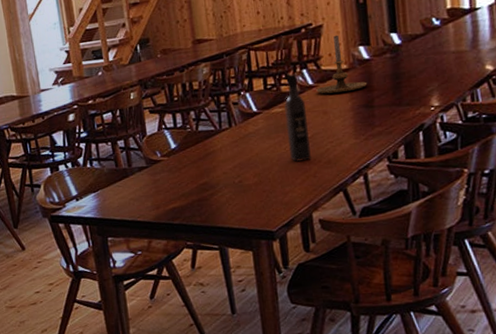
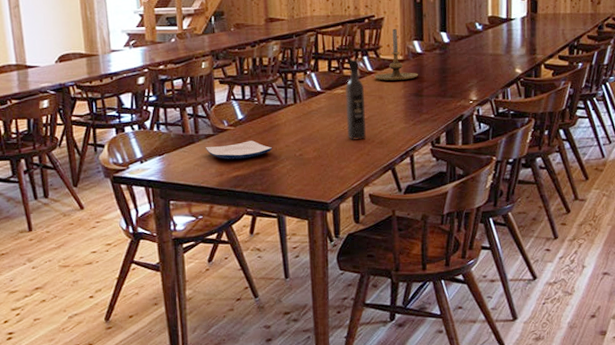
plate: none [140,170,210,192] -> present [206,141,273,160]

